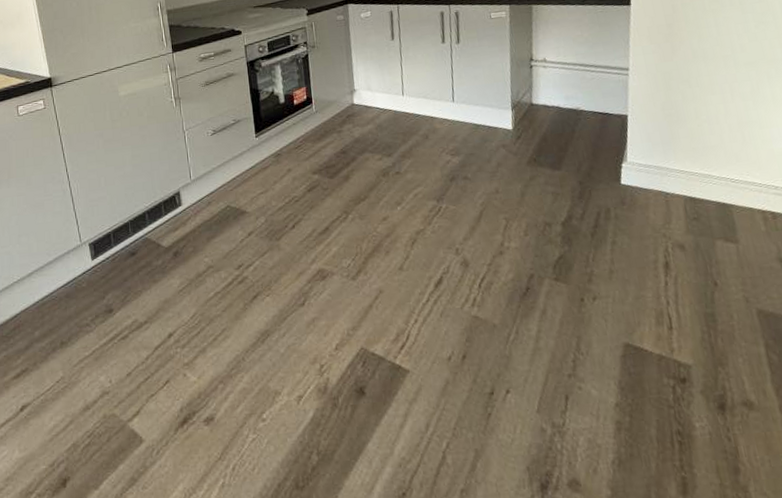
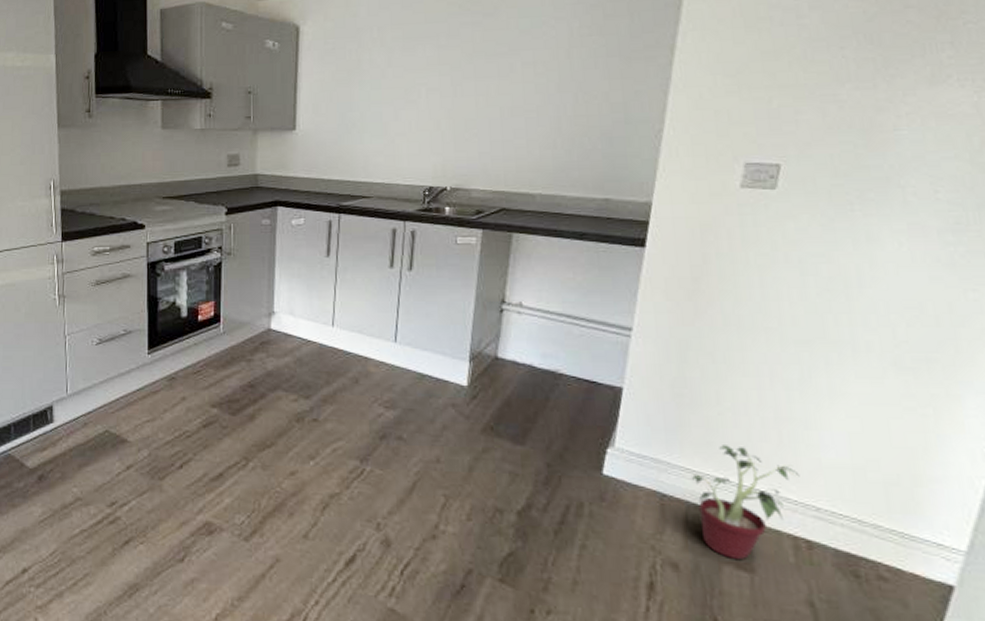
potted plant: none [685,148,761,235] -> present [691,445,800,559]

